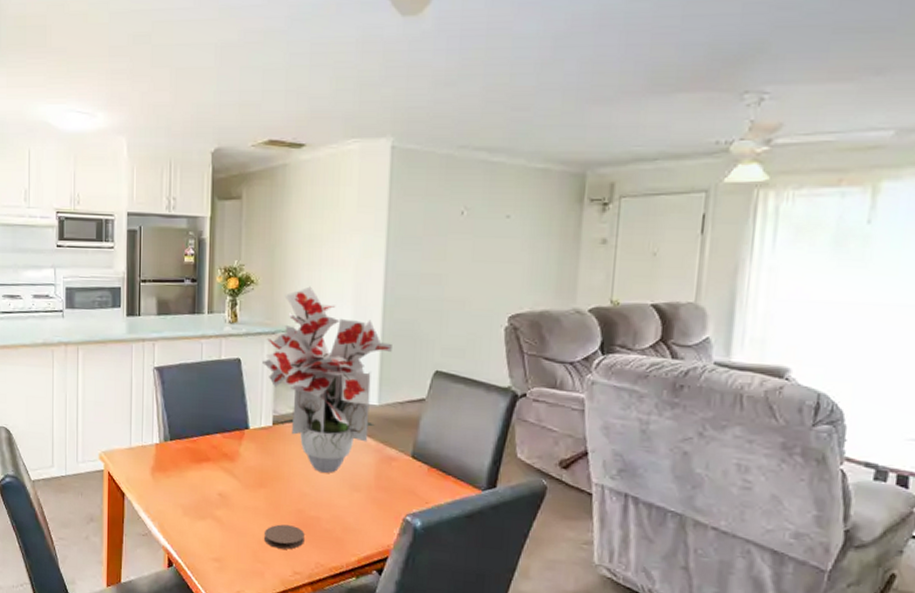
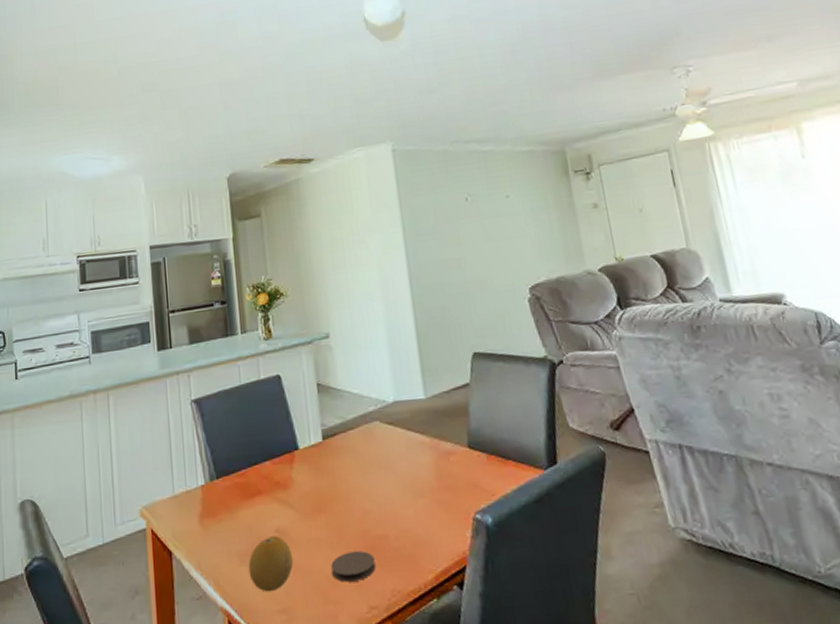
fruit: none [190,498,231,543] -> present [248,536,294,592]
bouquet: present [262,286,392,473] -> none [303,290,428,483]

